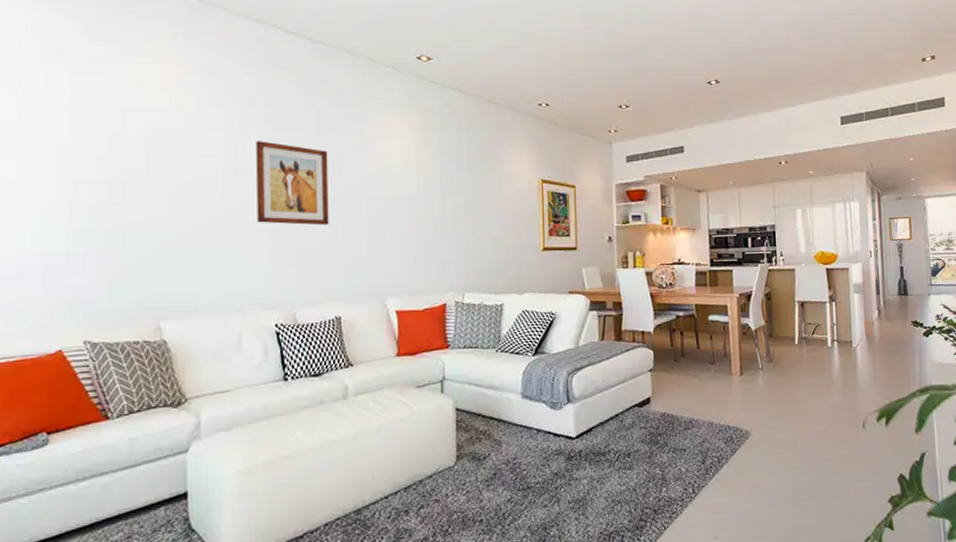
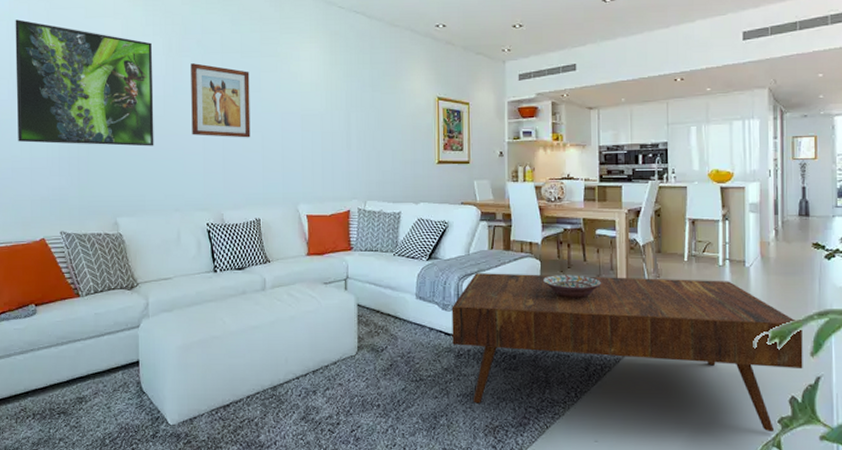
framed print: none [26,86,210,237] -> present [15,19,154,147]
coffee table: none [561,362,909,513] -> present [451,273,803,433]
decorative bowl: none [657,363,716,389] -> present [543,275,602,299]

